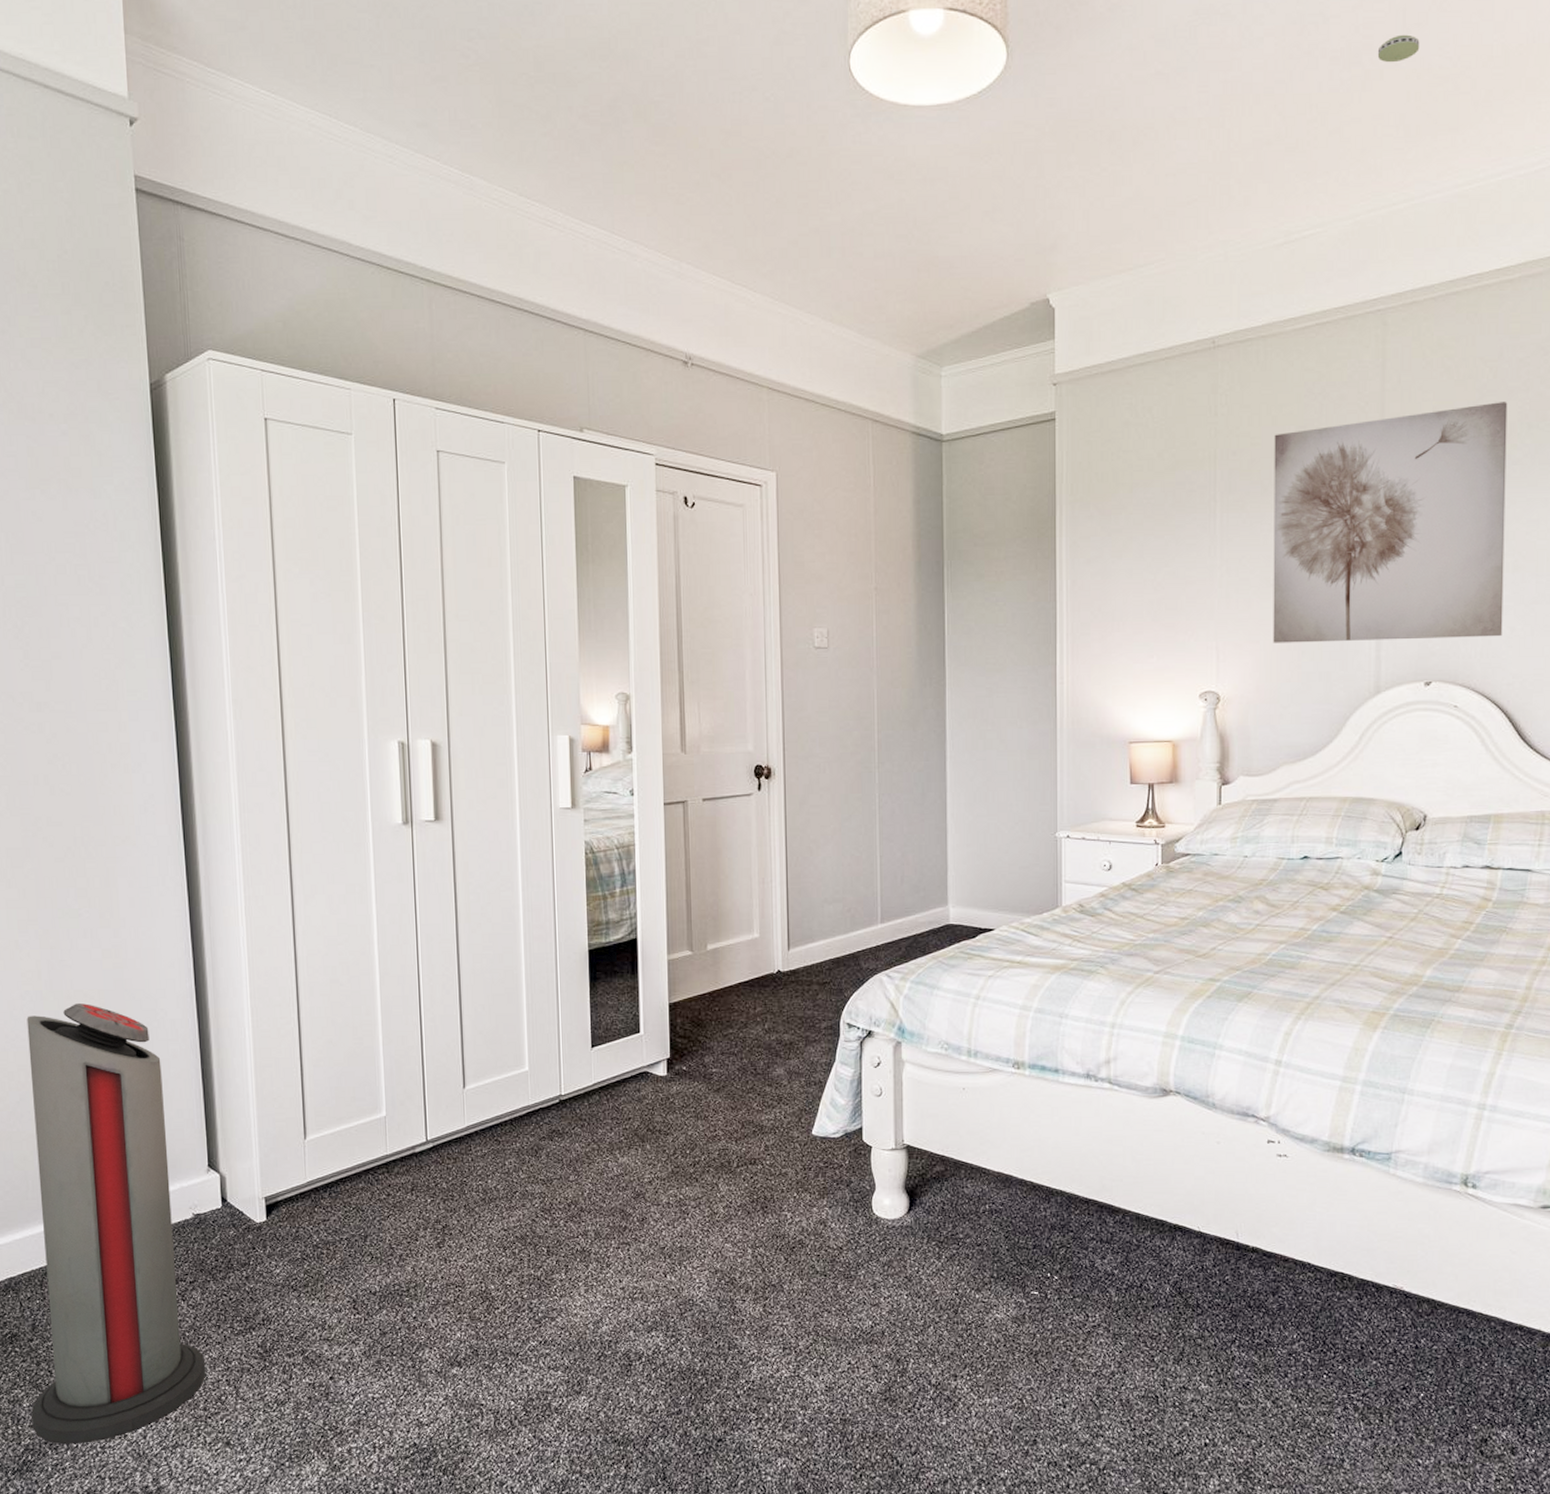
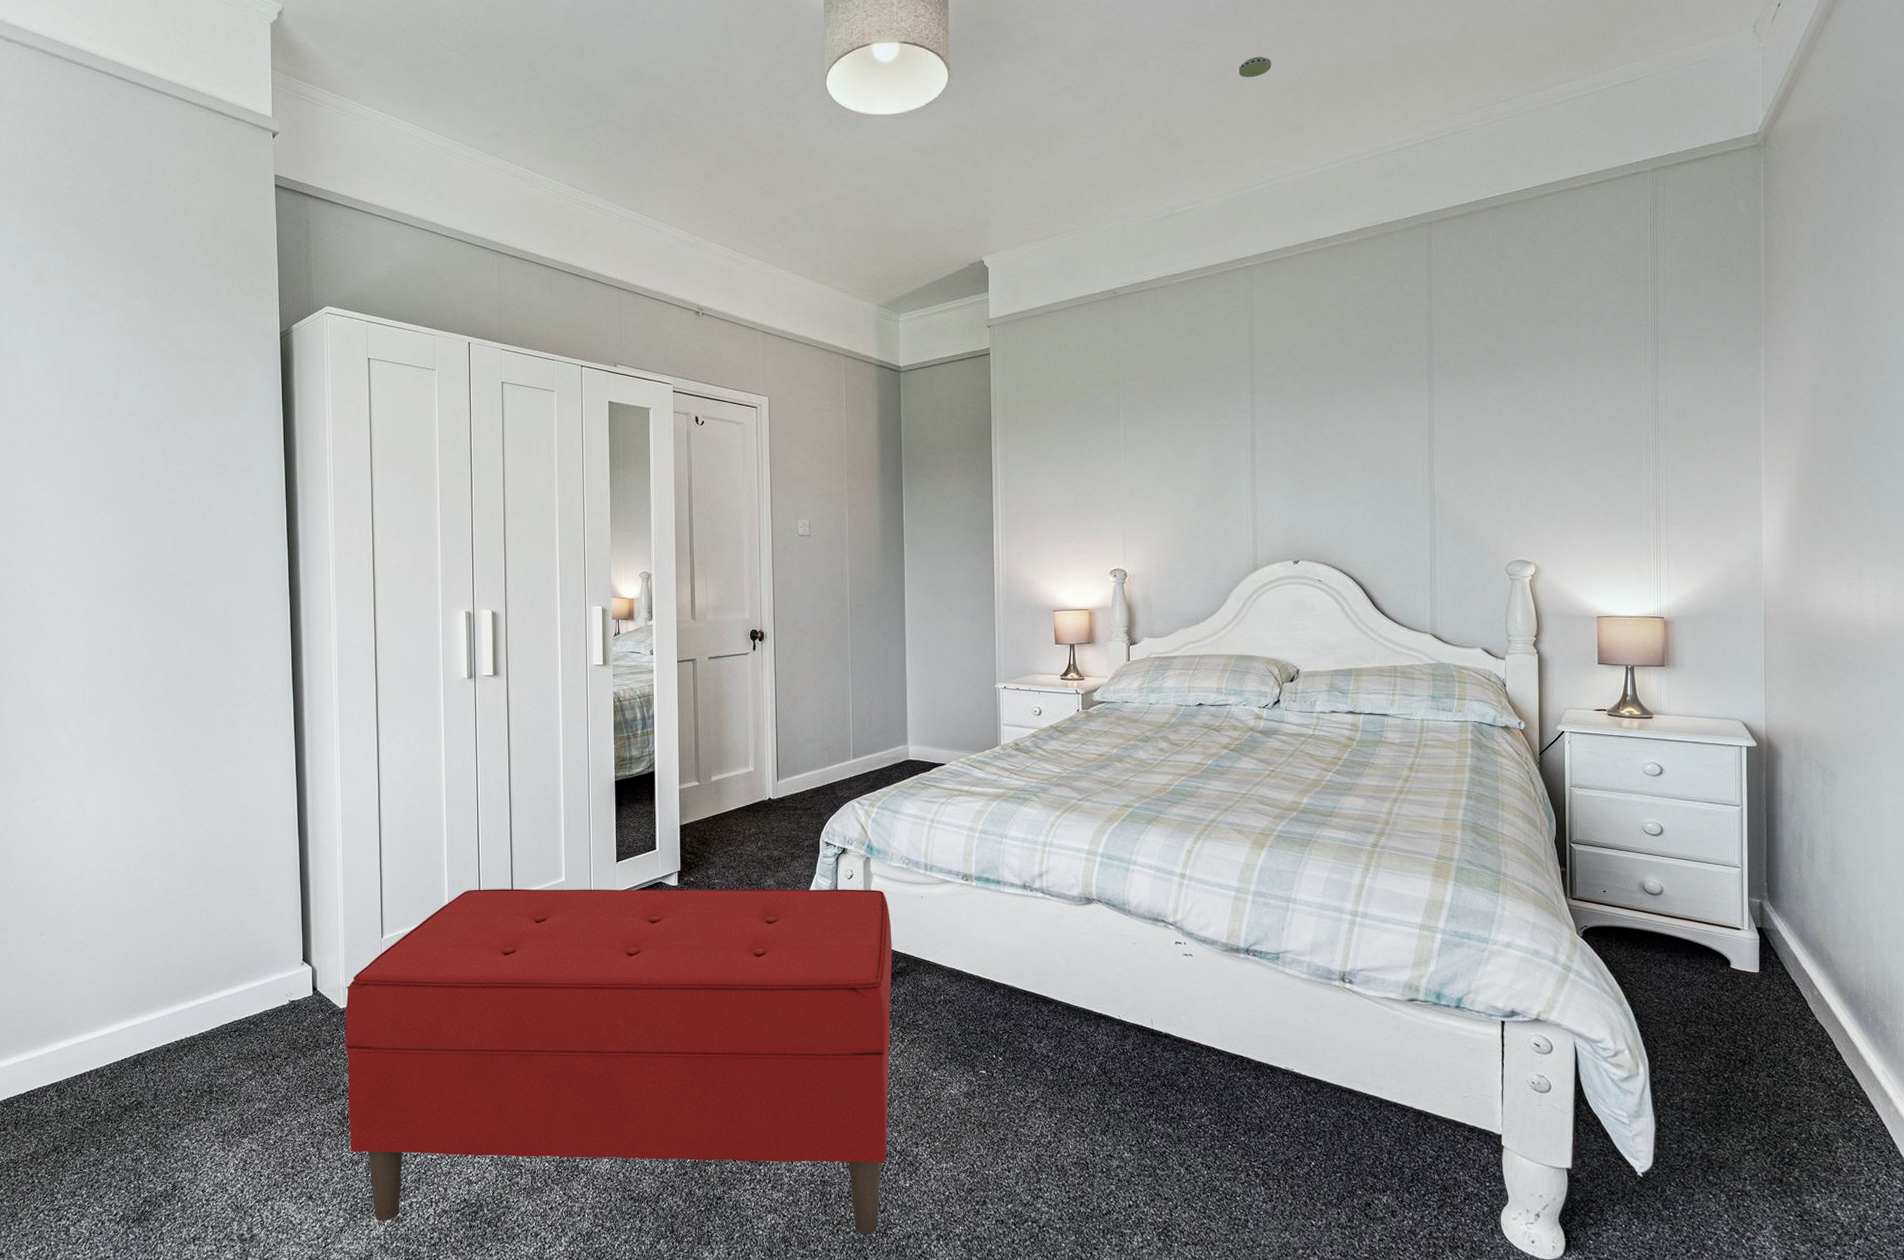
air purifier: present [27,1003,206,1445] -> none [150,825,295,1197]
bench: none [263,1079,928,1480] -> present [345,888,892,1235]
wall art: present [1273,402,1508,643] -> none [1165,337,1356,530]

